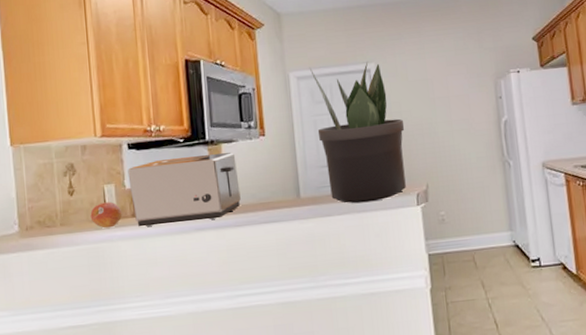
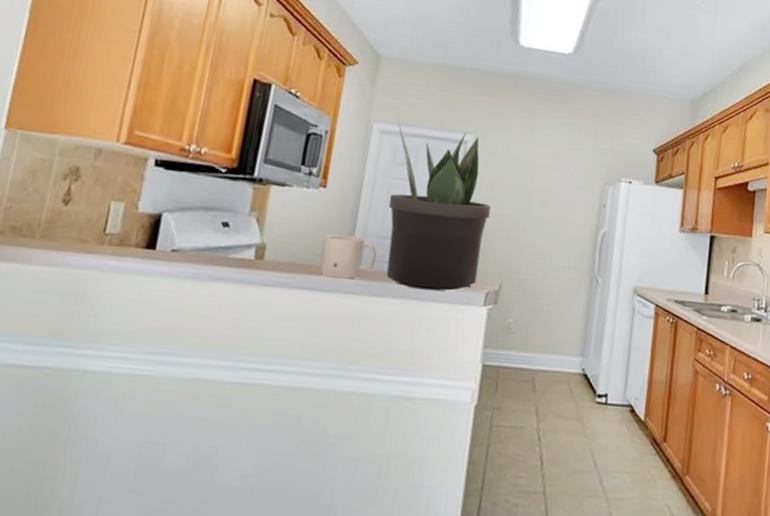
fruit: present [90,201,123,229] -> none [82,221,126,255]
toaster: present [128,152,241,227] -> none [139,186,285,272]
mug: none [272,170,320,210] -> present [319,234,377,280]

